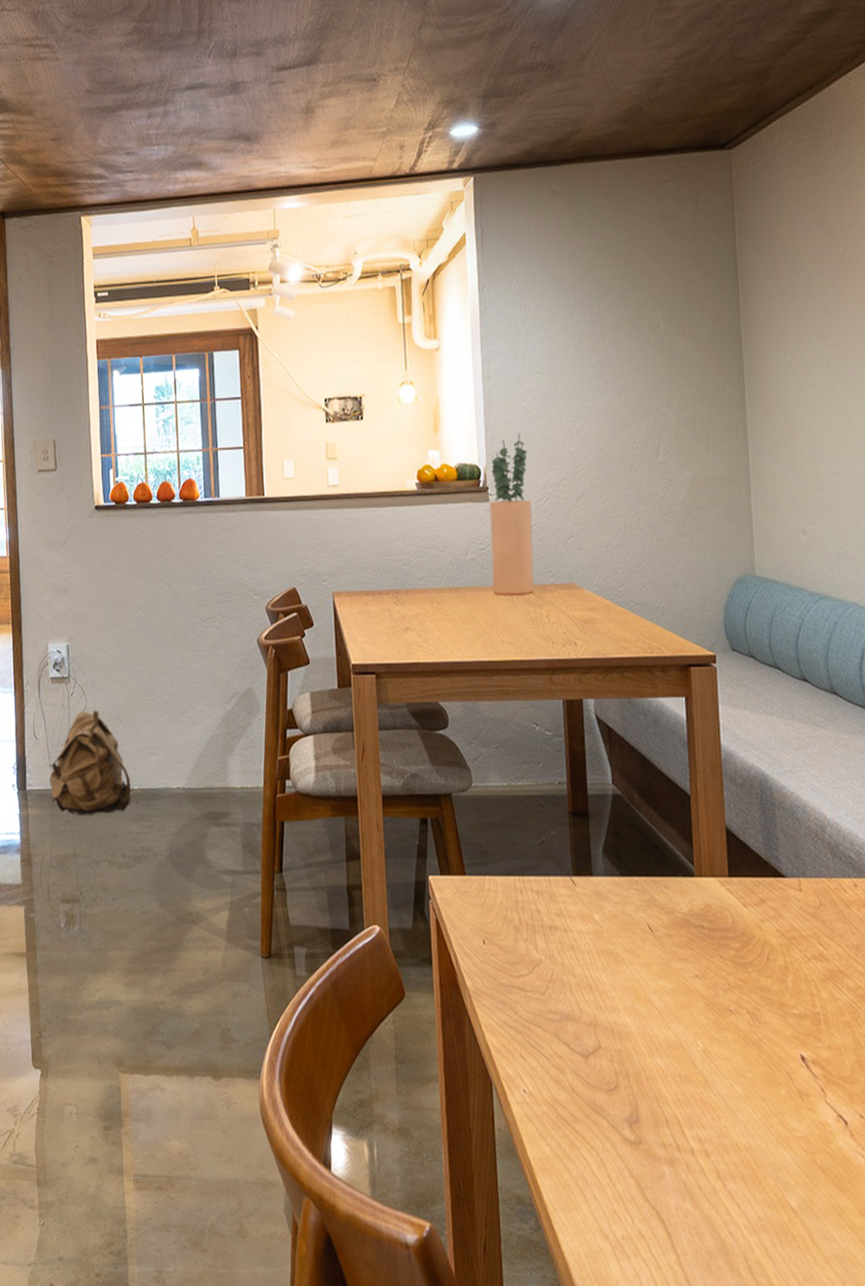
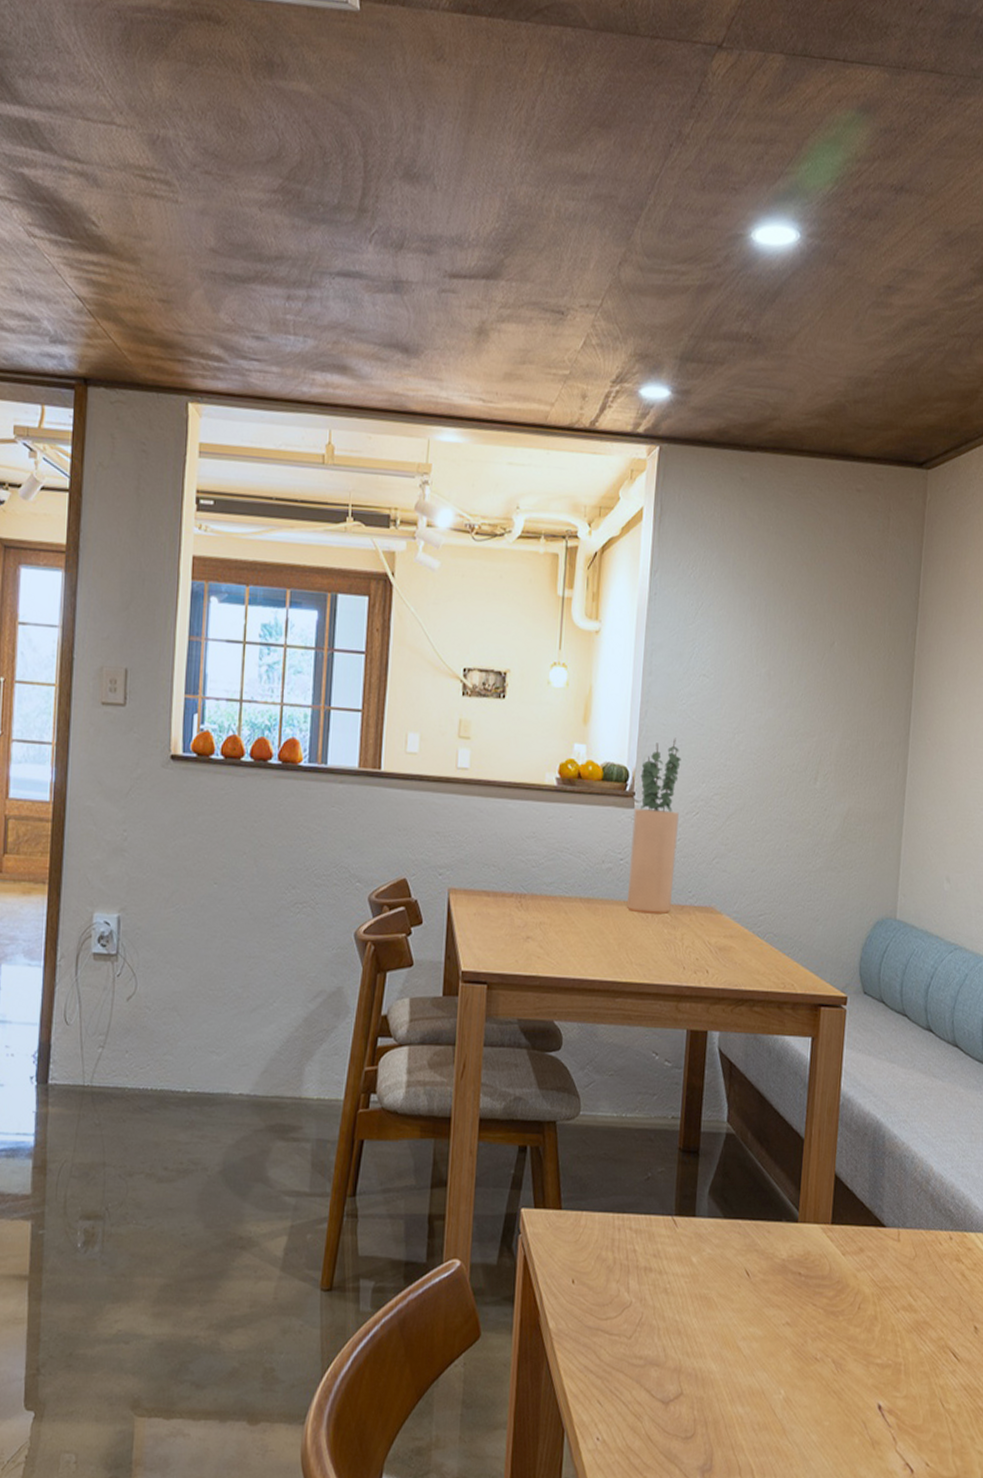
backpack: present [49,710,132,815] -> none [79,996,183,1119]

